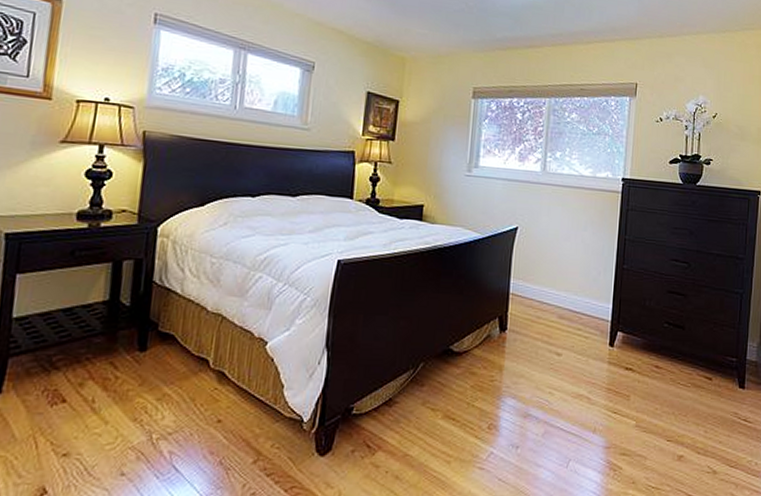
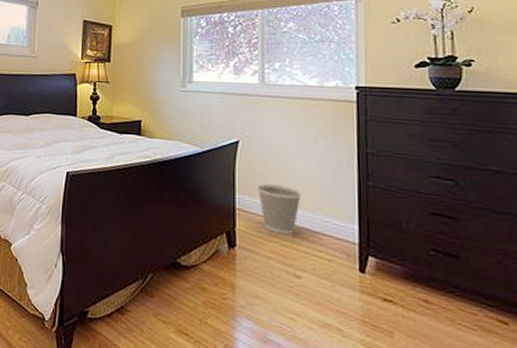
wastebasket: none [530,269,569,316] -> present [257,184,302,235]

